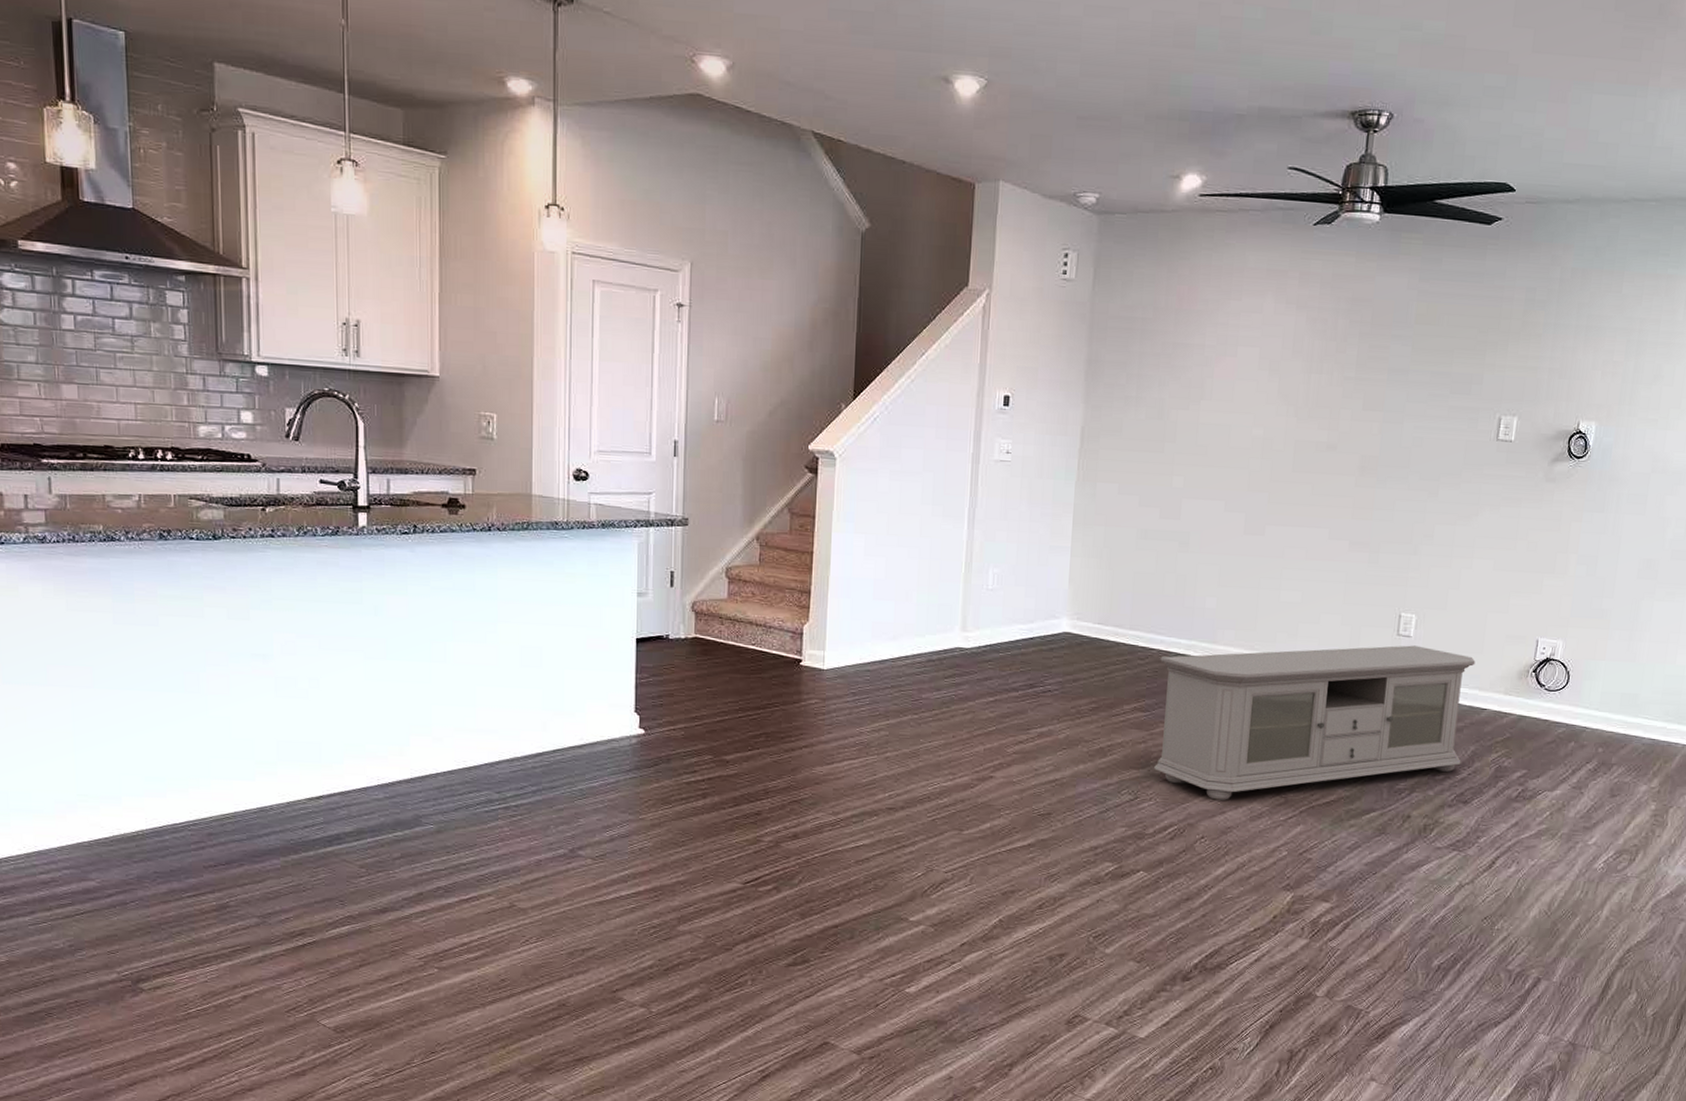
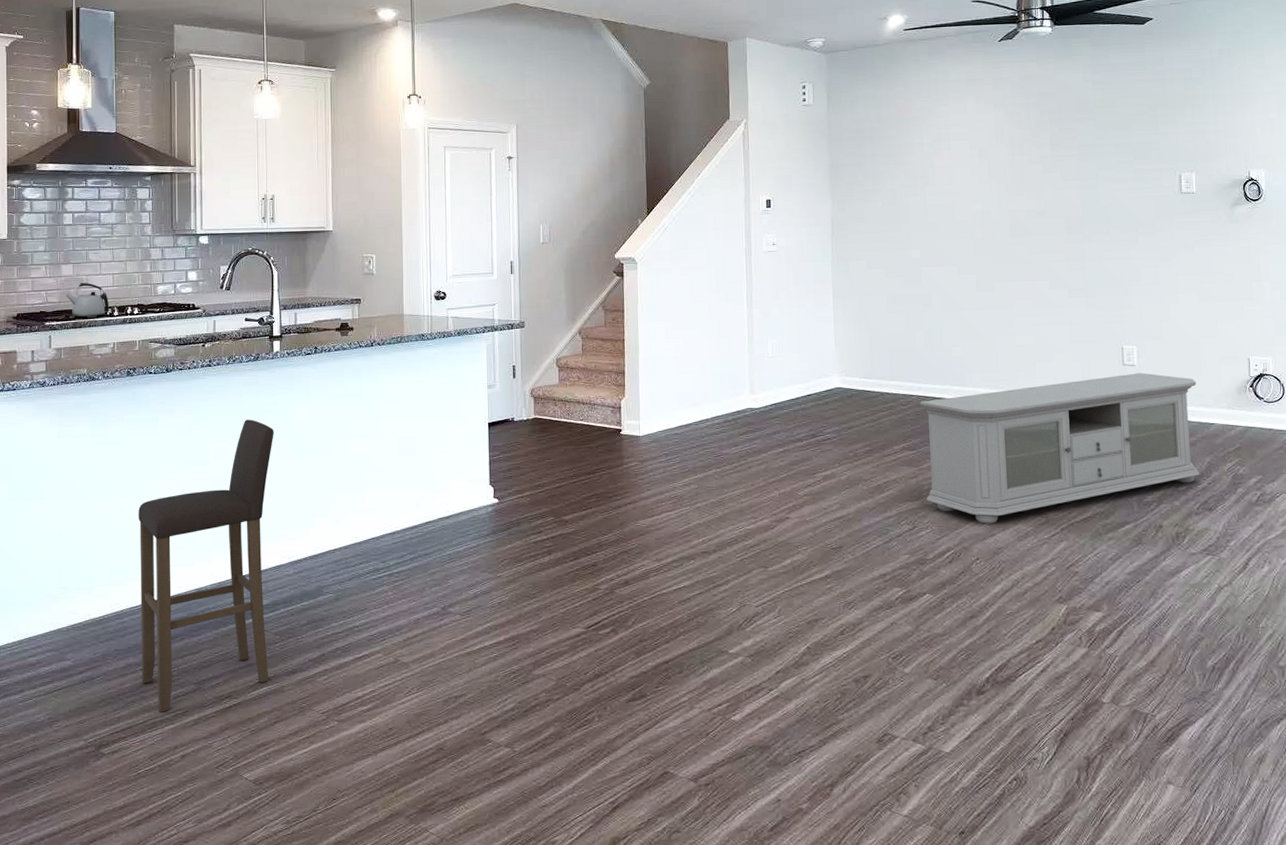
kettle: none [69,411,132,460] -> present [66,283,110,318]
bar stool: none [179,608,359,947] -> present [138,419,274,712]

